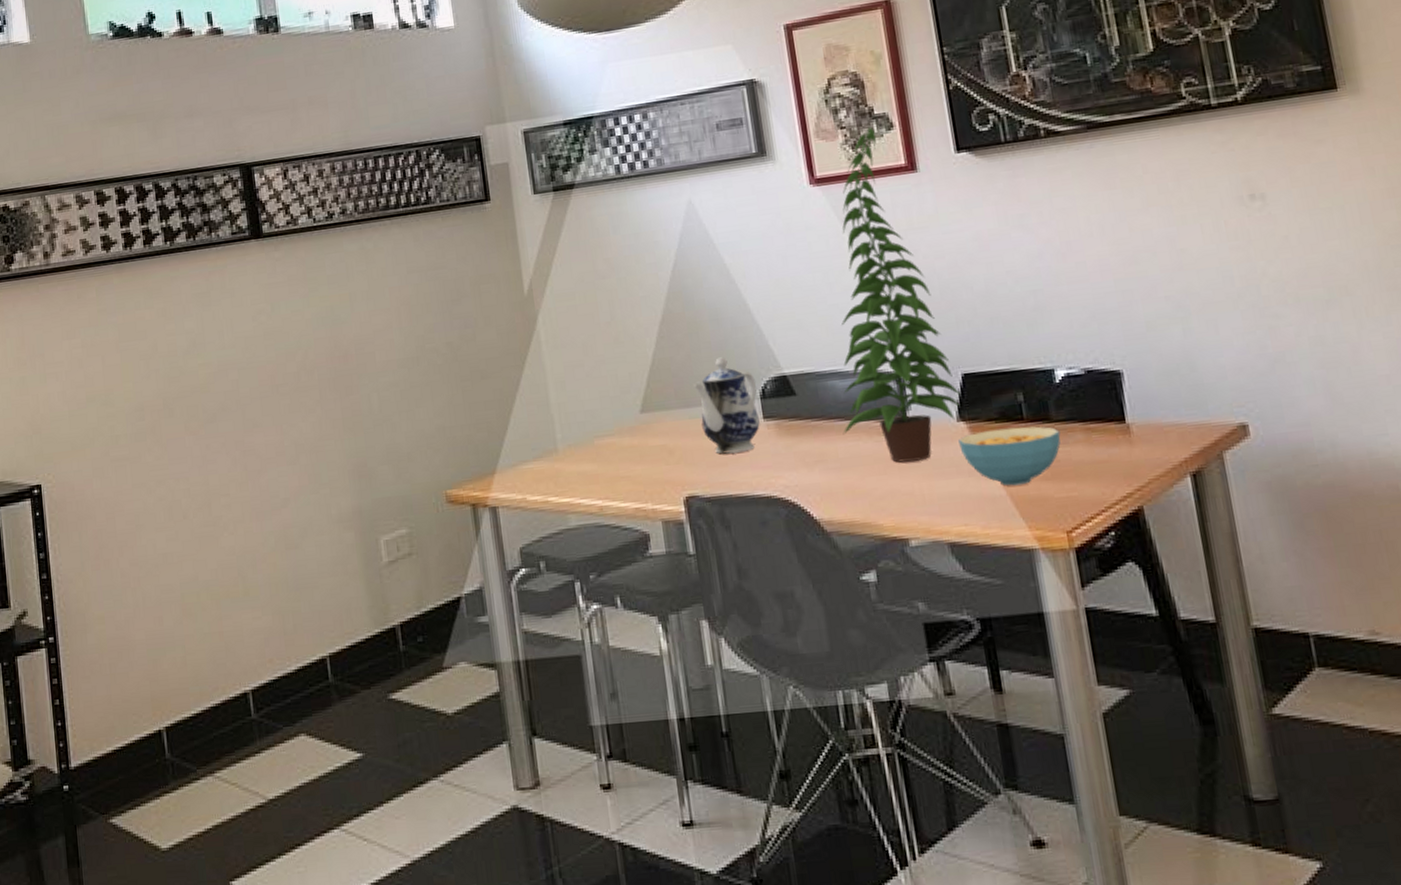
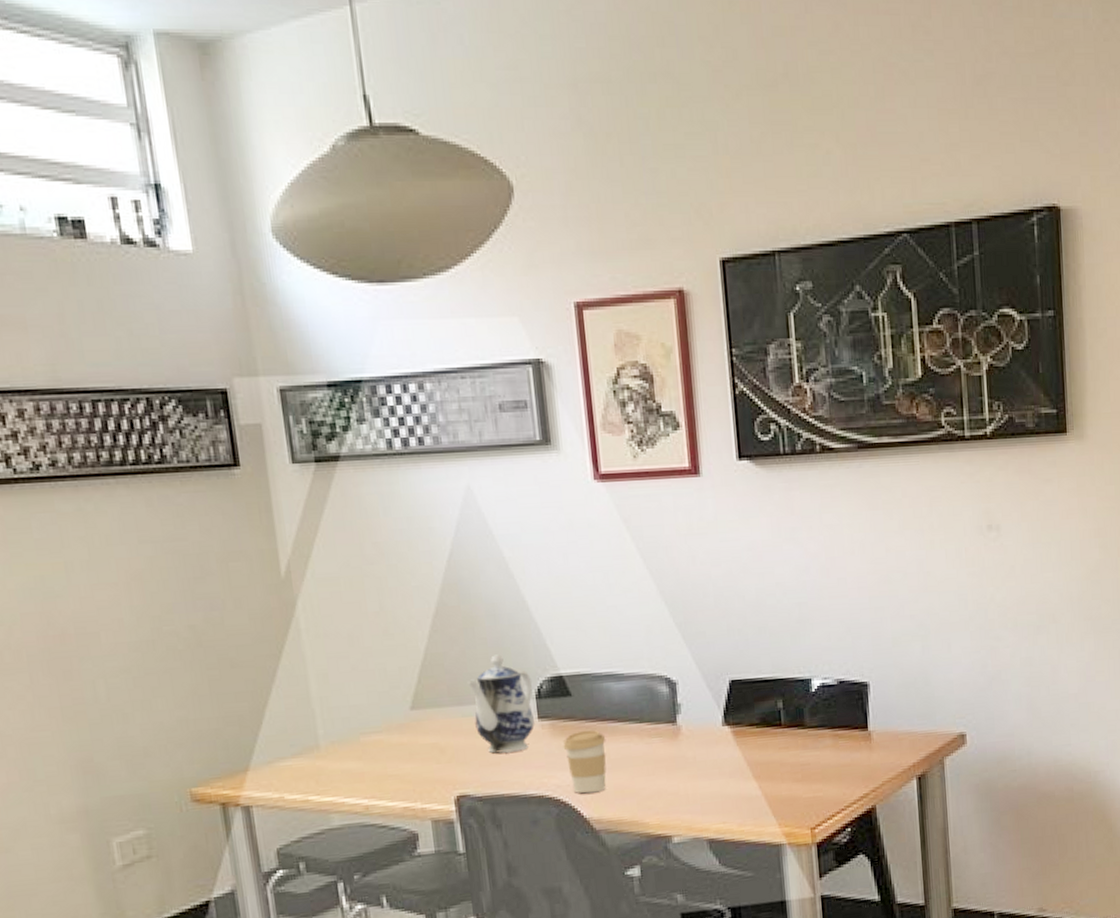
coffee cup: none [789,428,836,494] -> present [563,729,607,794]
plant: present [841,126,961,463] -> none [615,424,728,764]
cereal bowl: present [958,426,1061,486] -> none [722,732,813,787]

